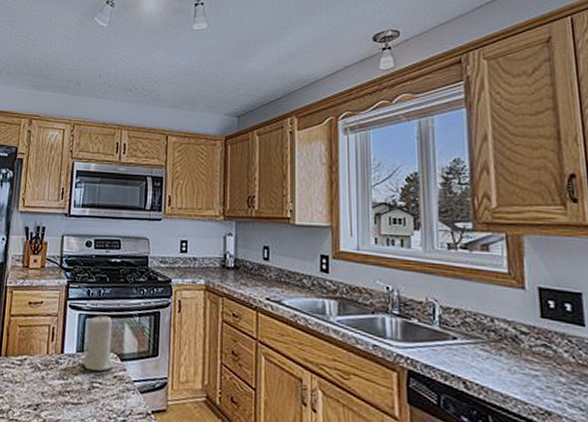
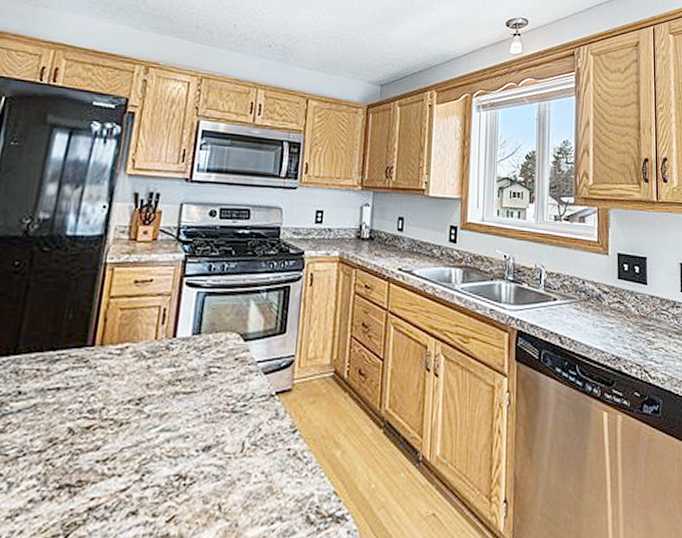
candle: present [82,314,115,372] -> none [199,291,237,355]

